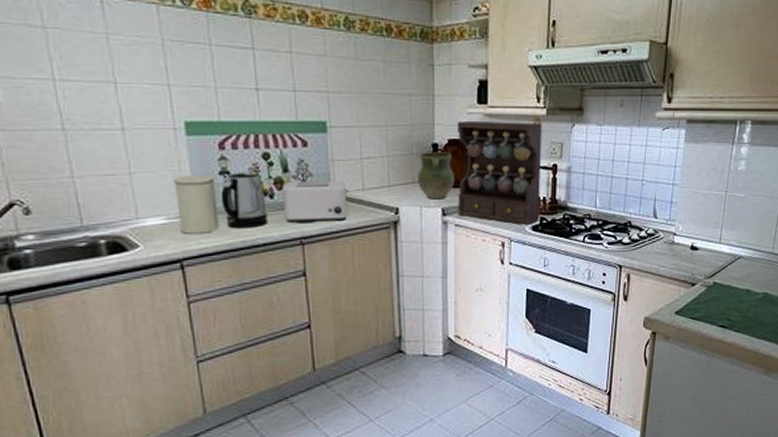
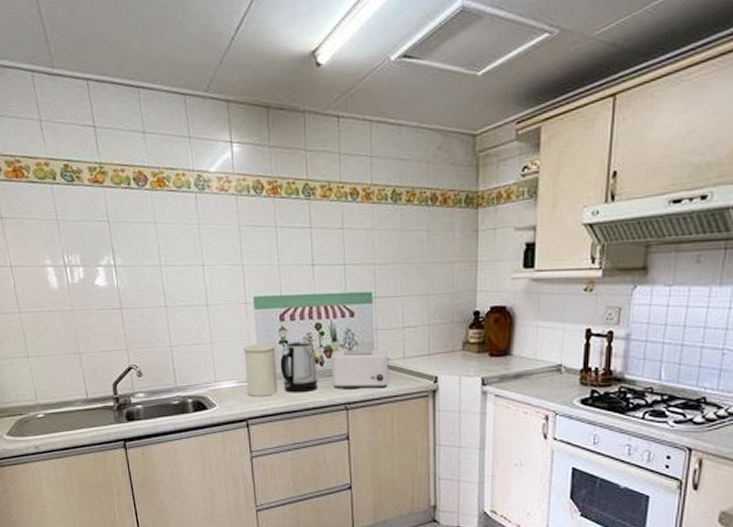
ceramic jug: present [418,152,455,200] -> none [458,320,496,369]
spice rack: present [457,120,542,226] -> none [499,285,597,399]

